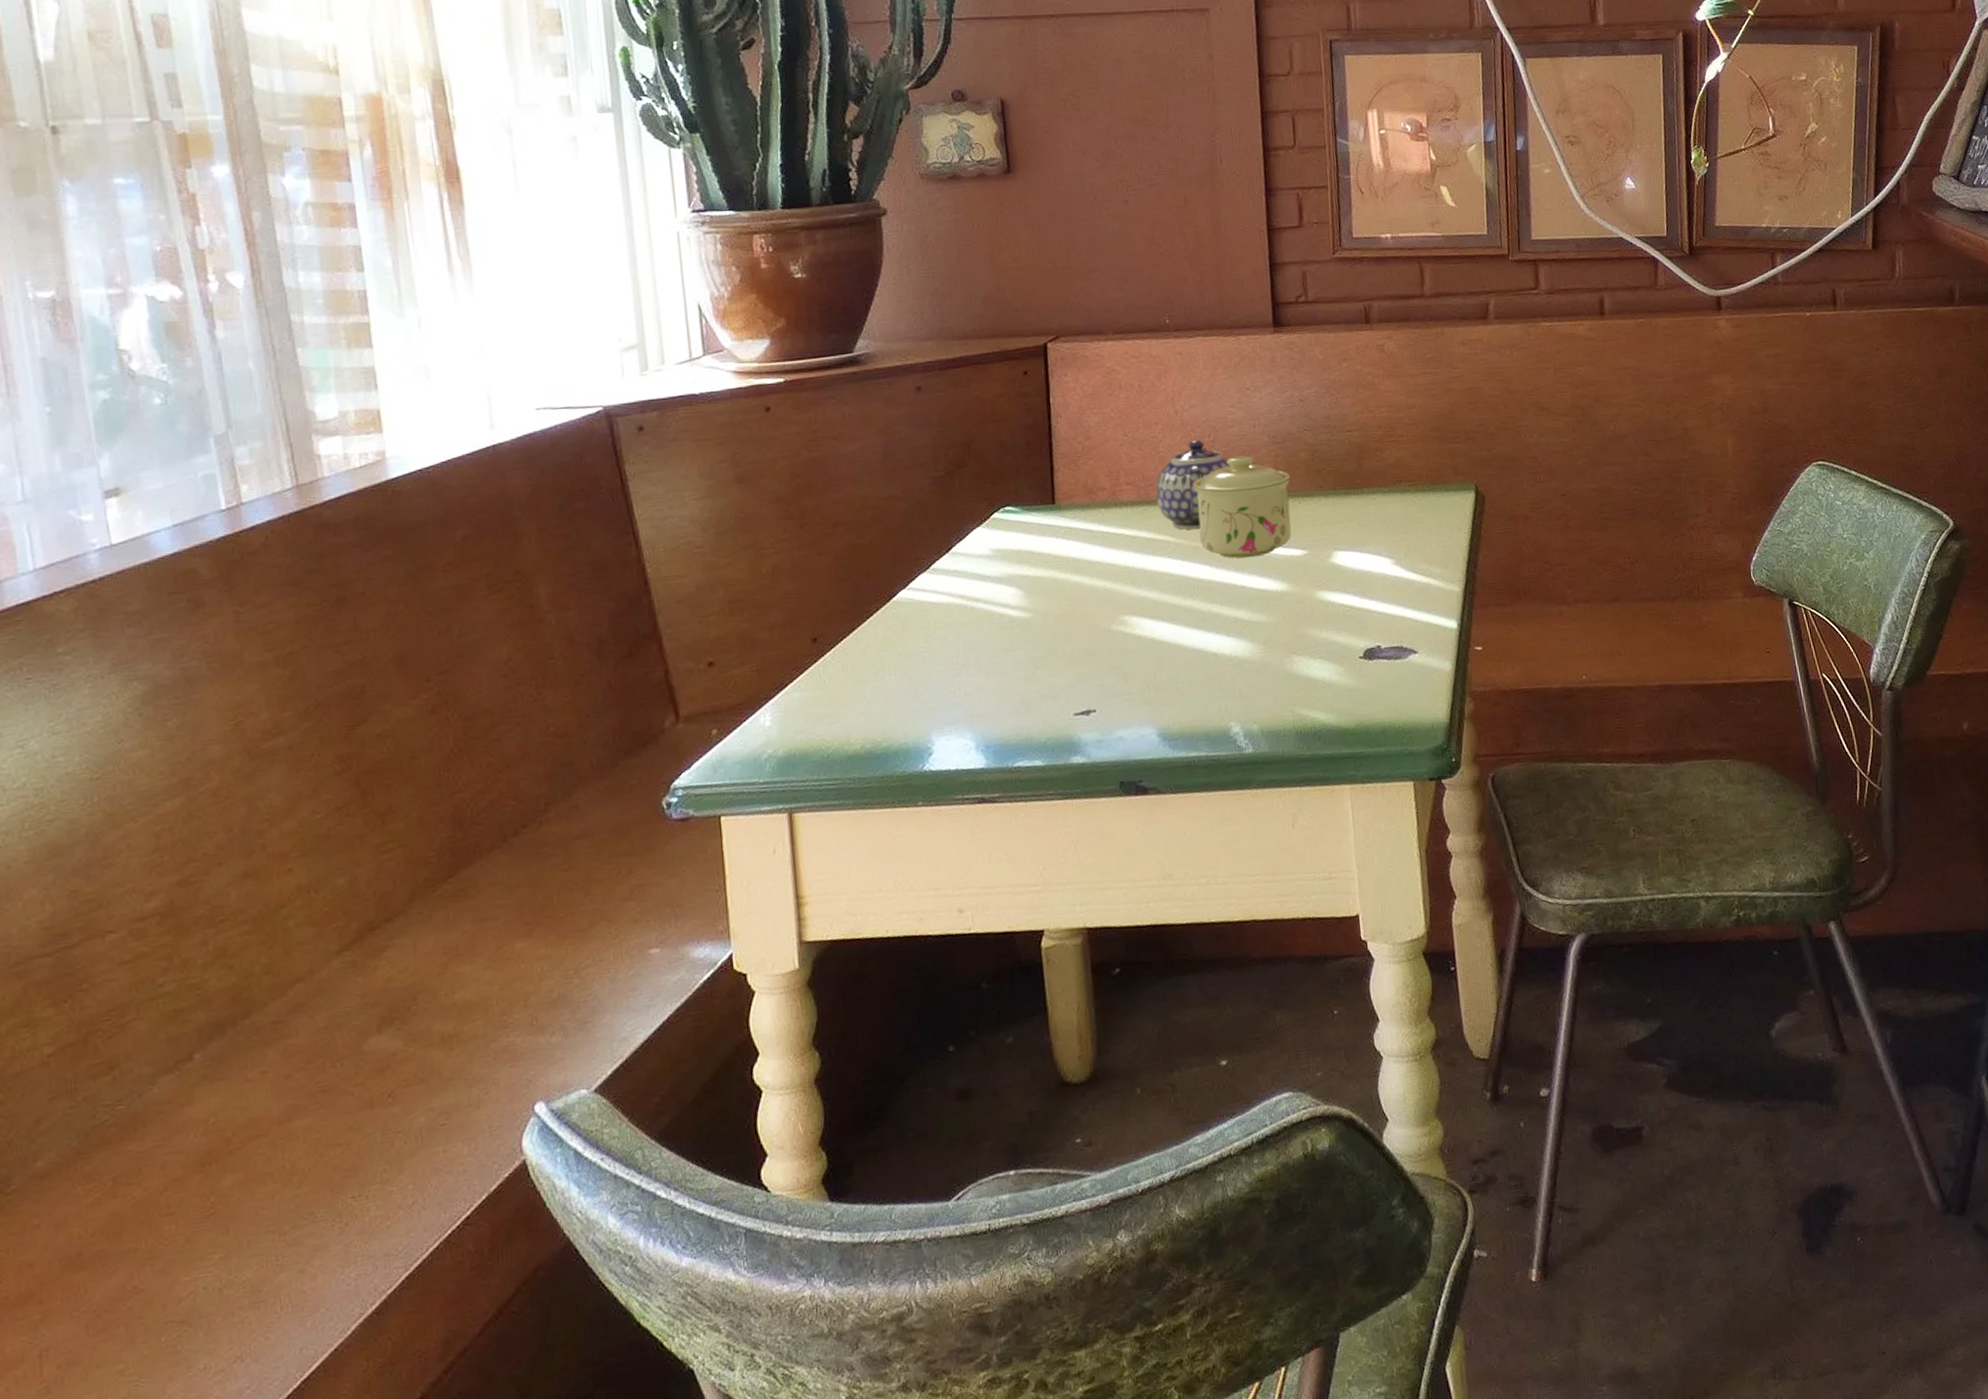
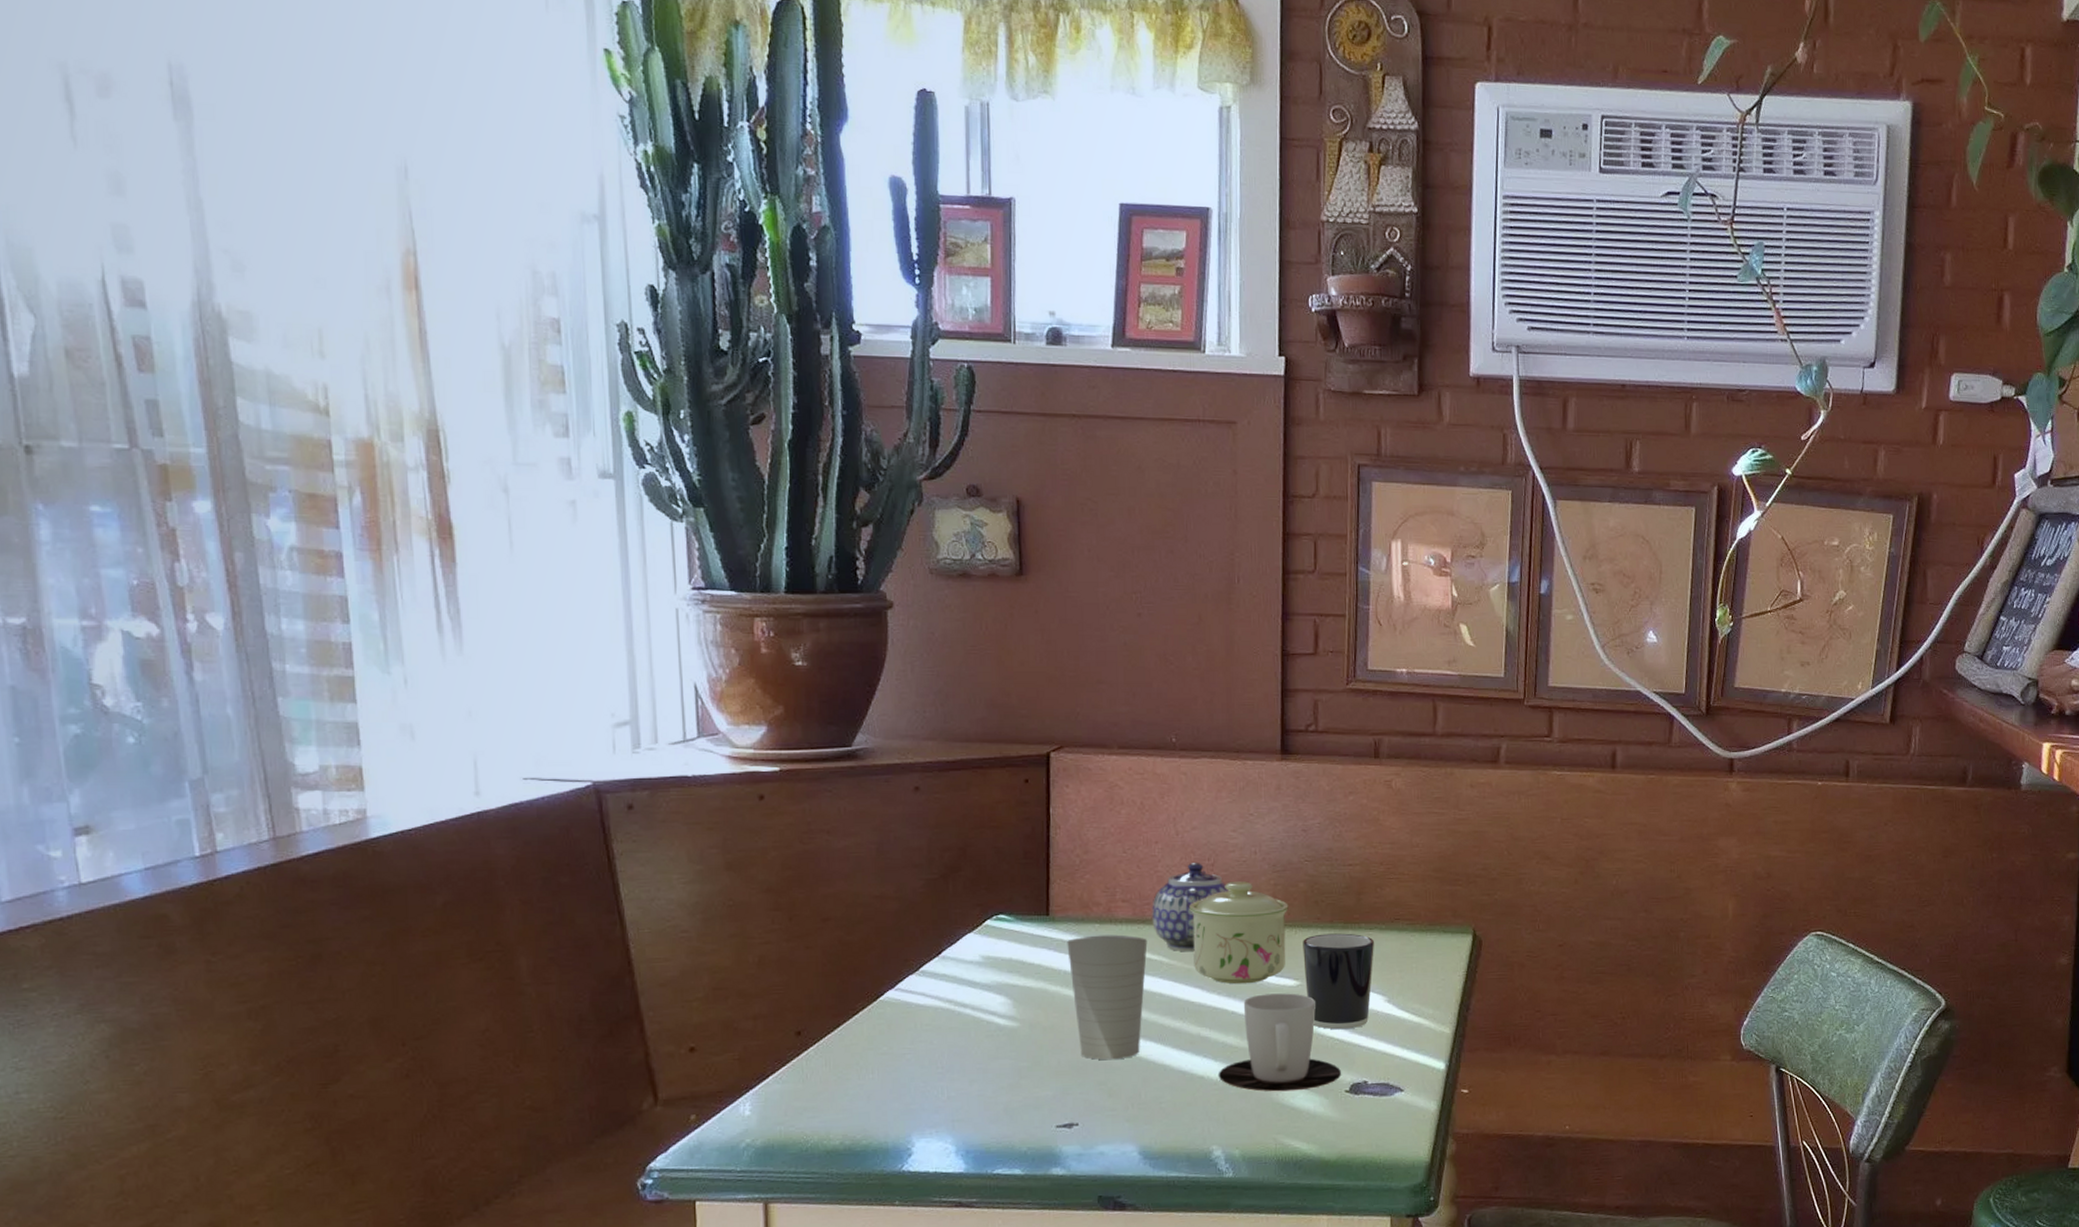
cup: none [1074,517,1154,644] -> present [1067,934,1148,1060]
cup: none [1231,563,1354,664] -> present [1218,993,1341,1092]
mug: none [1307,499,1379,597] -> present [1303,933,1374,1030]

